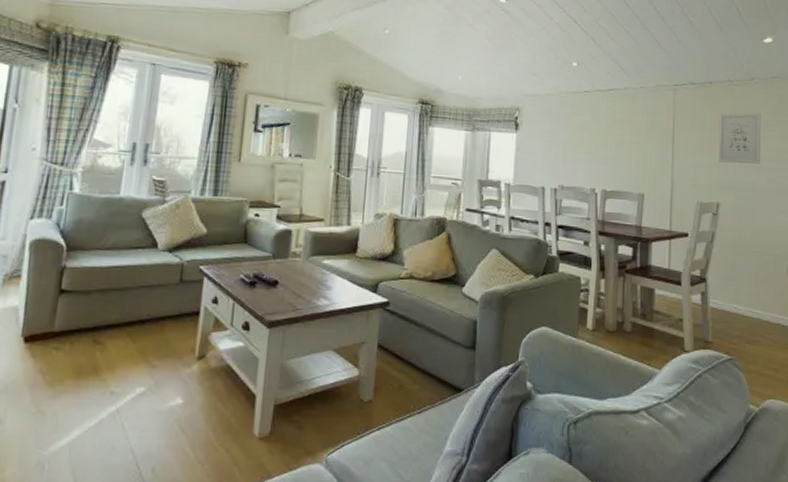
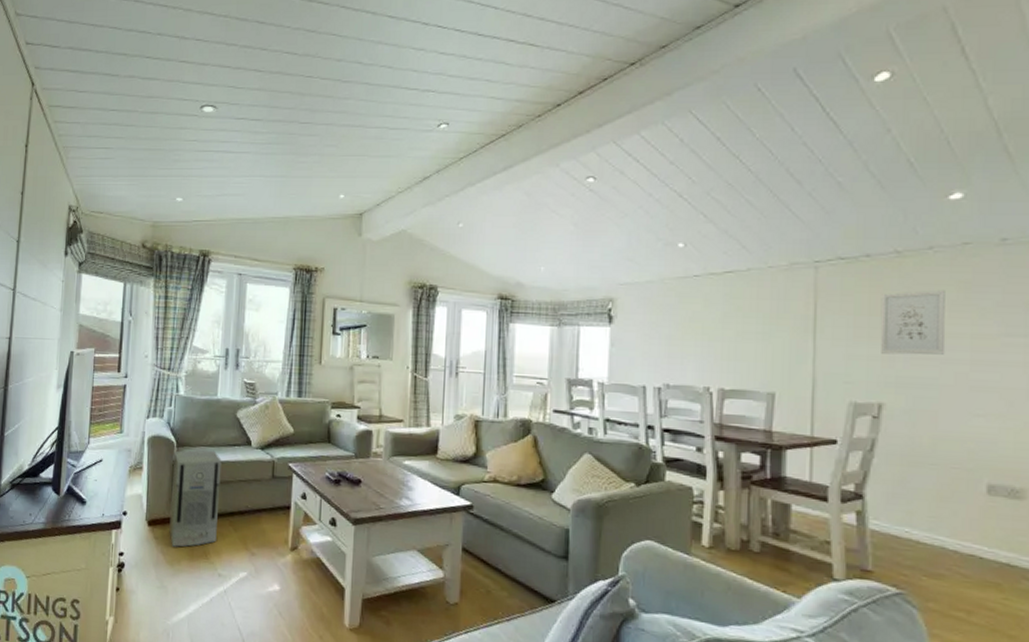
air purifier: none [51,253,122,365] -> present [169,449,222,547]

